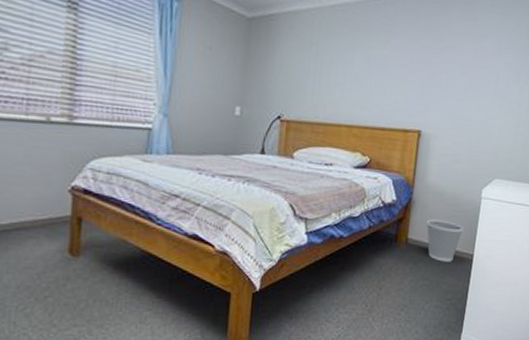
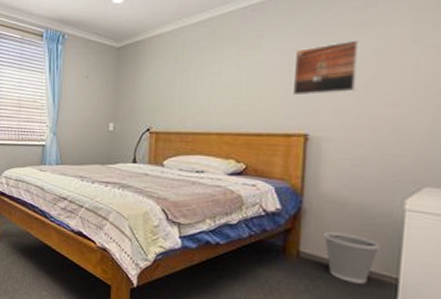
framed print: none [411,48,464,95] -> present [292,40,360,96]

